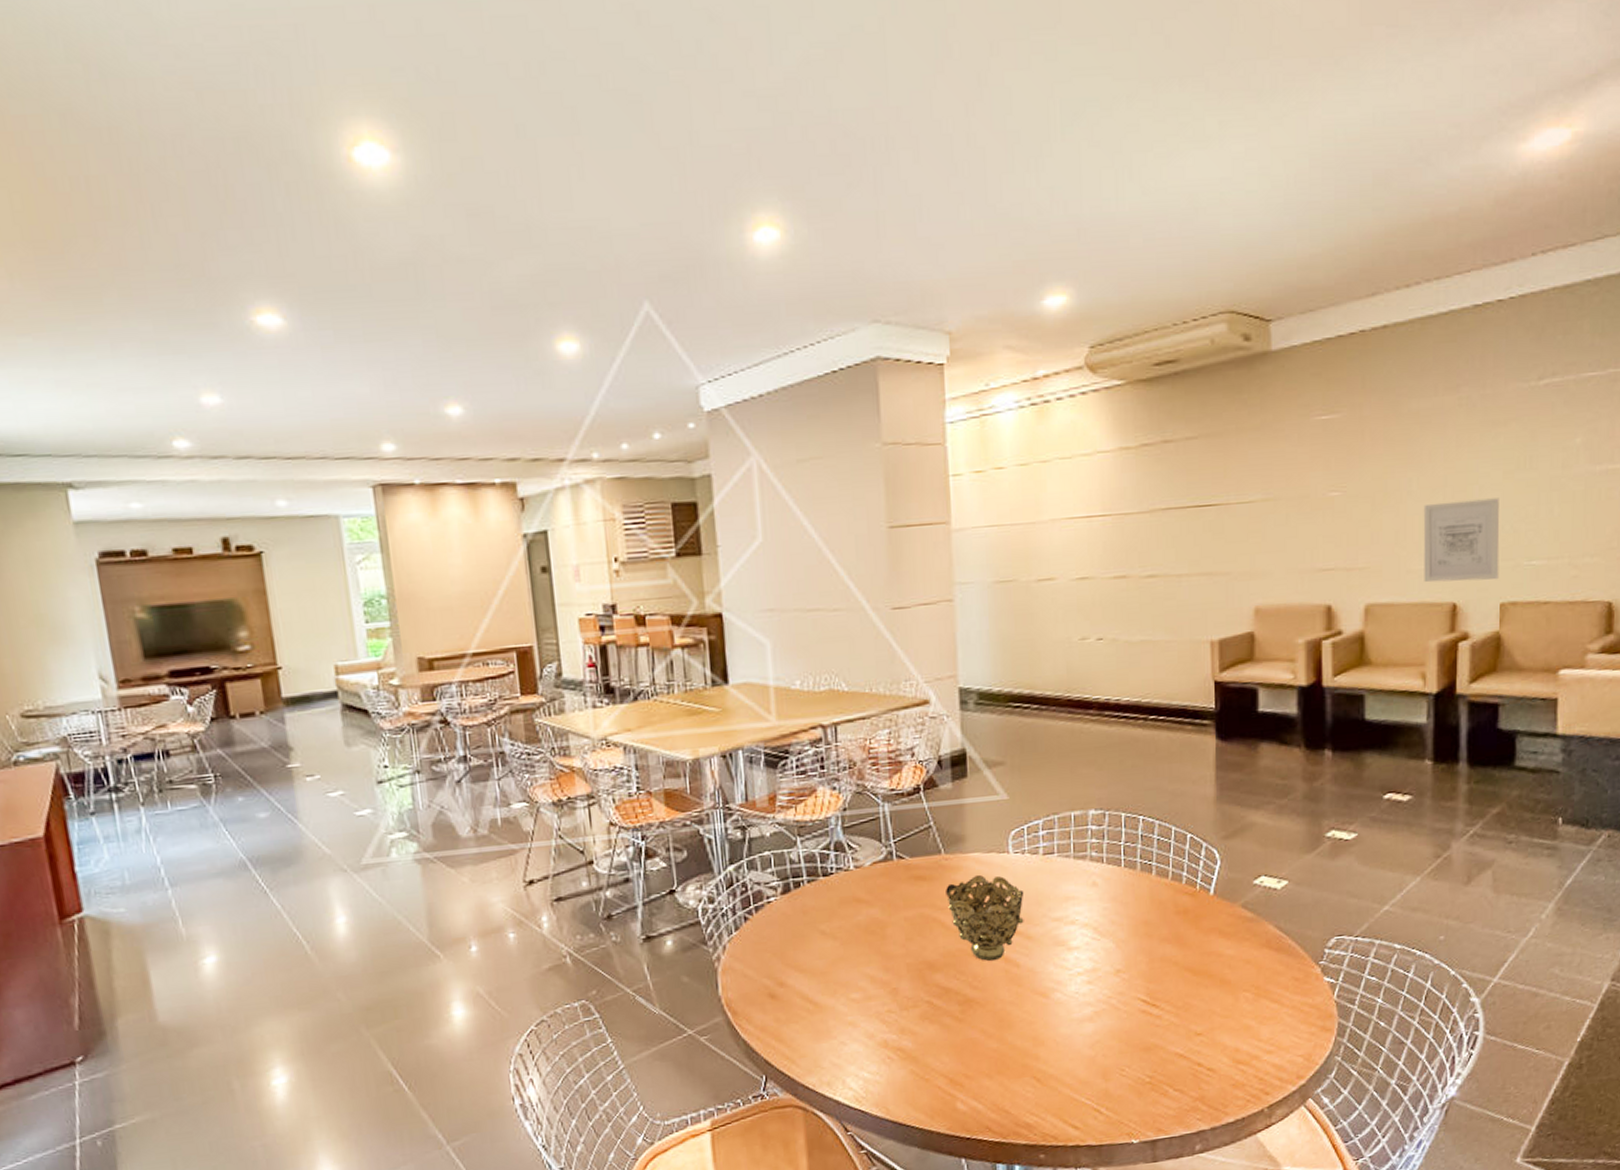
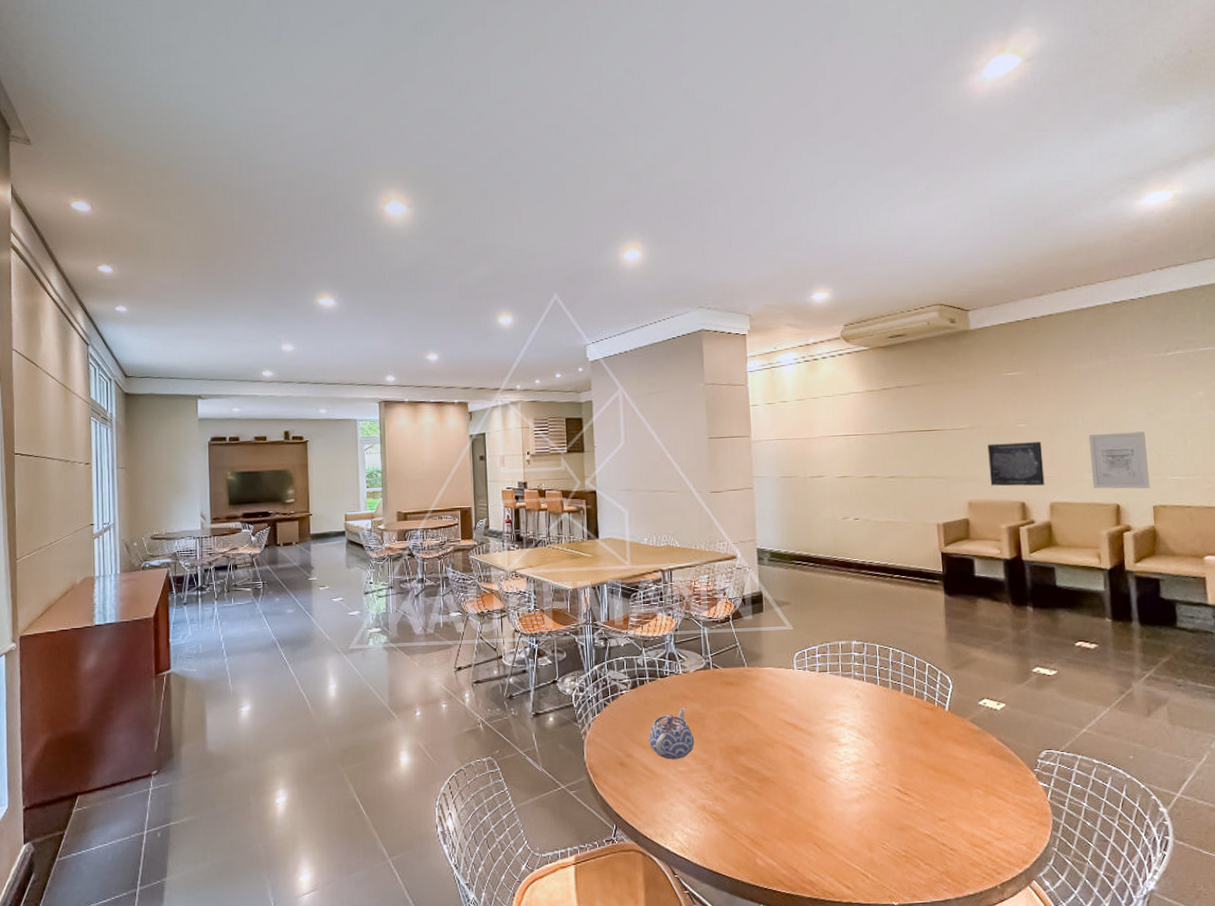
teapot: none [808,915,872,985] -> present [648,708,695,760]
decorative bowl: present [946,874,1024,961] -> none [748,683,806,749]
wall art: none [1286,517,1360,584] -> present [987,442,1045,486]

